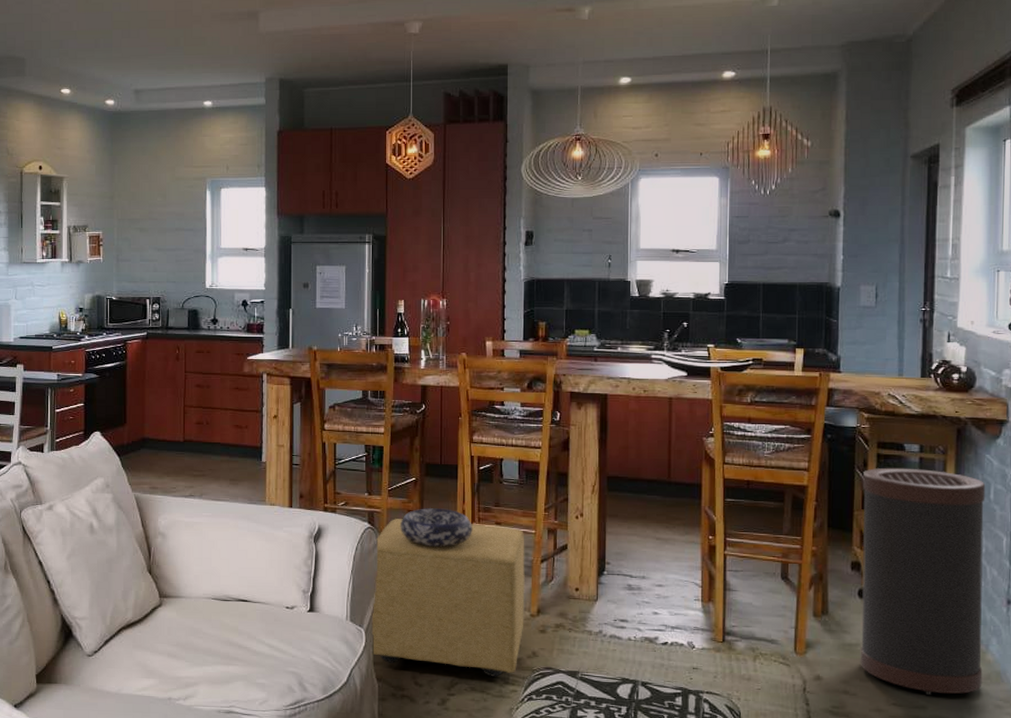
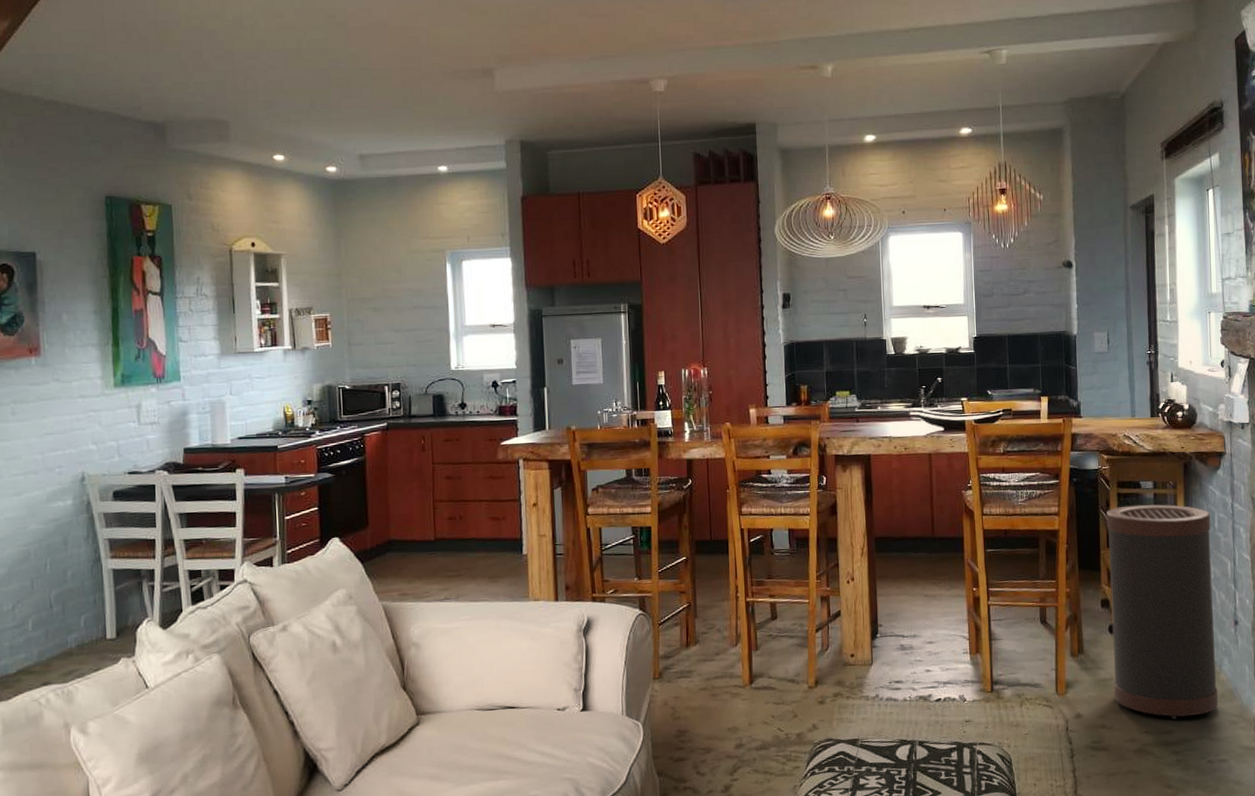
ottoman: present [371,519,525,677] -> none [647,598,803,756]
decorative bowl: present [401,508,472,547] -> none [673,586,747,627]

